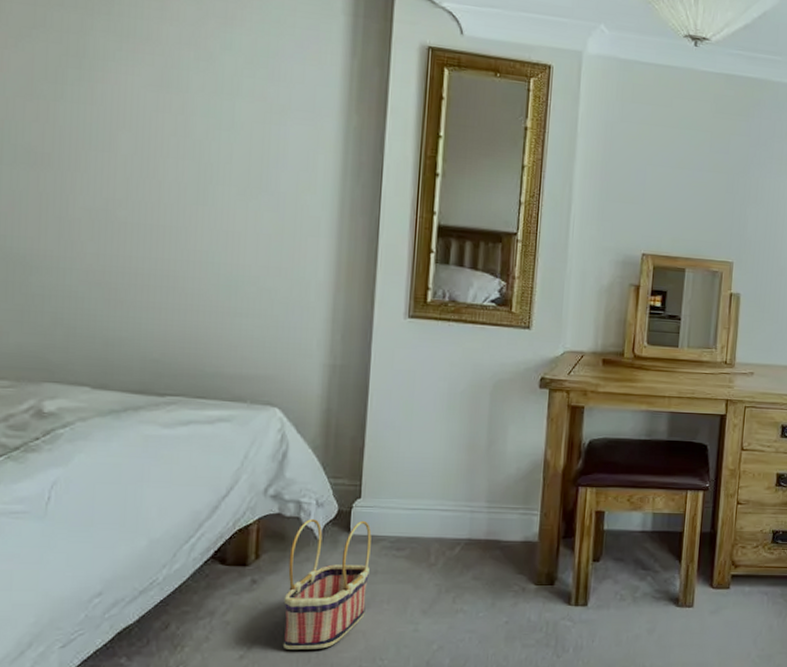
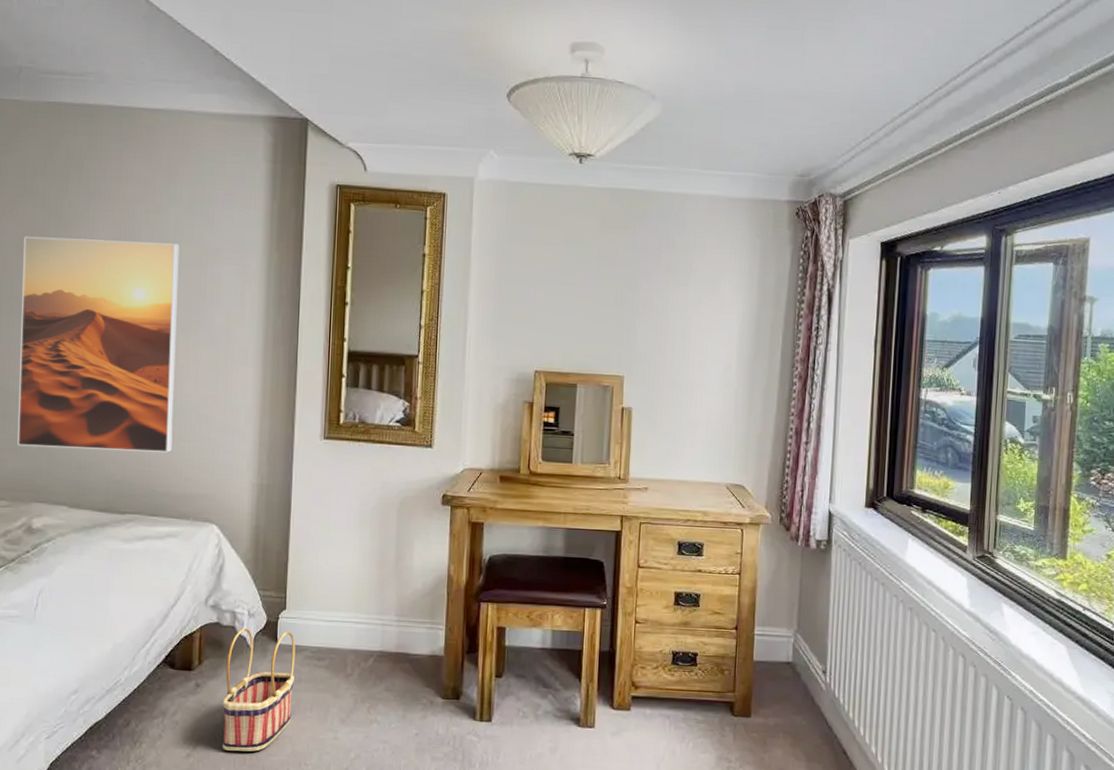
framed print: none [24,75,237,329] -> present [18,236,179,453]

